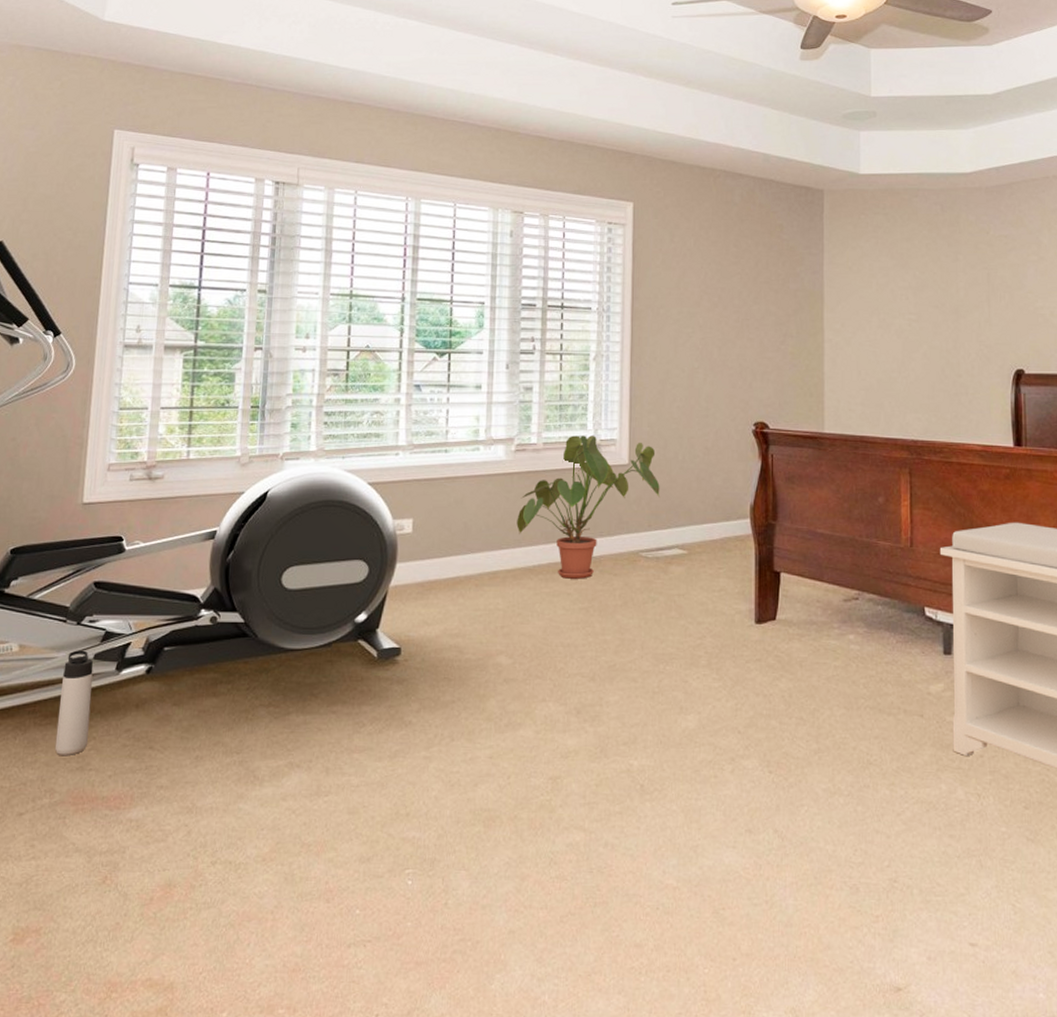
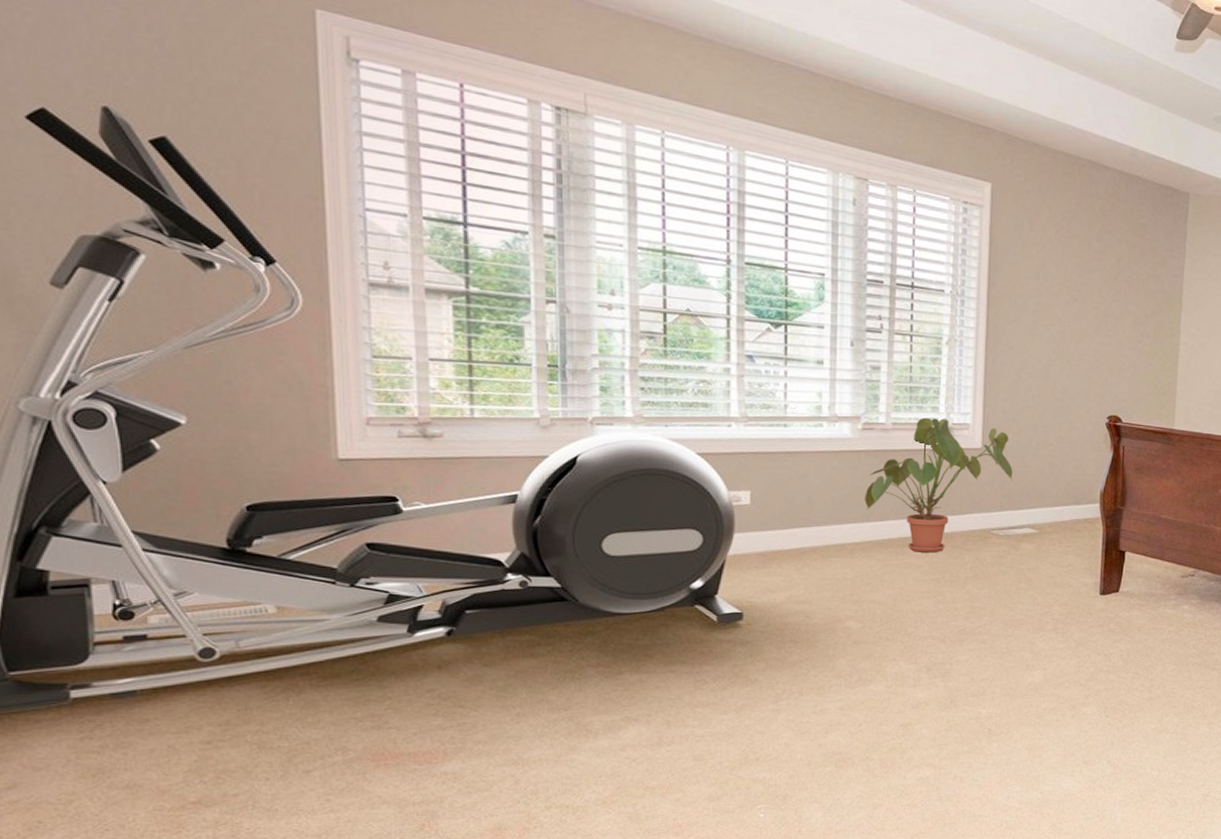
thermos bottle: present [54,650,93,755] -> none [339,612,383,715]

